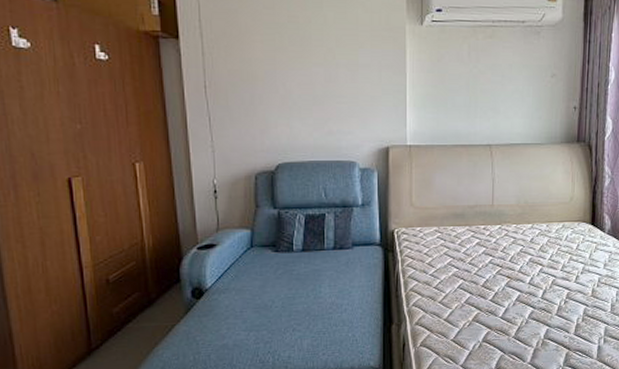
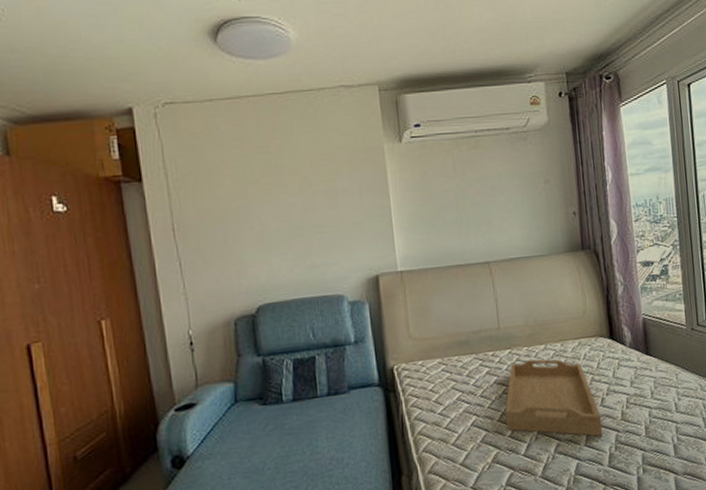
serving tray: none [488,236,574,309] -> present [505,359,603,437]

